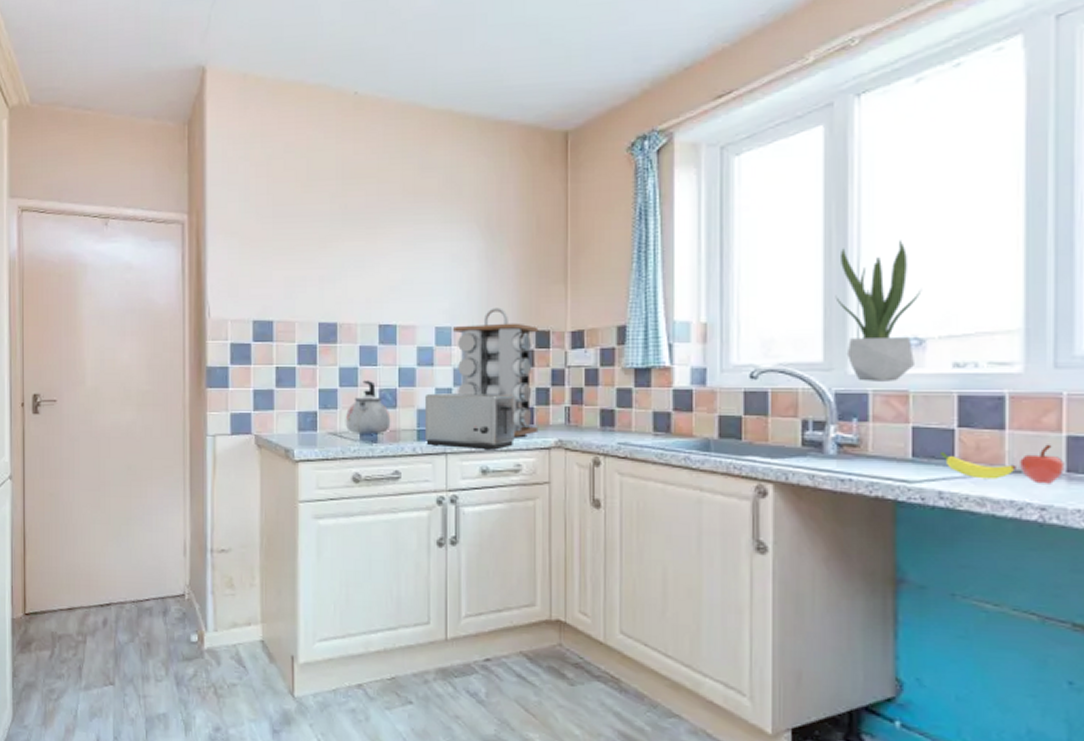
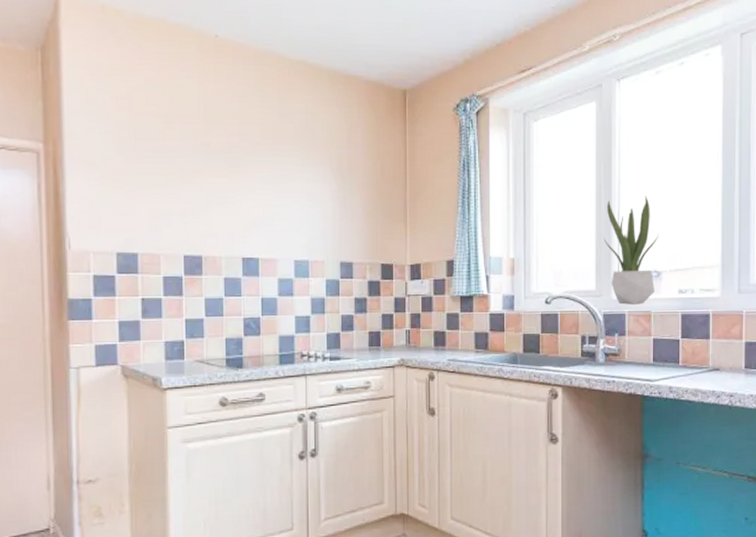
kettle: present [345,380,391,435] -> none [211,309,255,361]
toaster: present [424,393,515,452] -> none [285,320,365,372]
spice rack: present [453,307,539,438] -> none [310,243,385,359]
fruit: present [939,444,1065,484] -> none [670,348,744,378]

